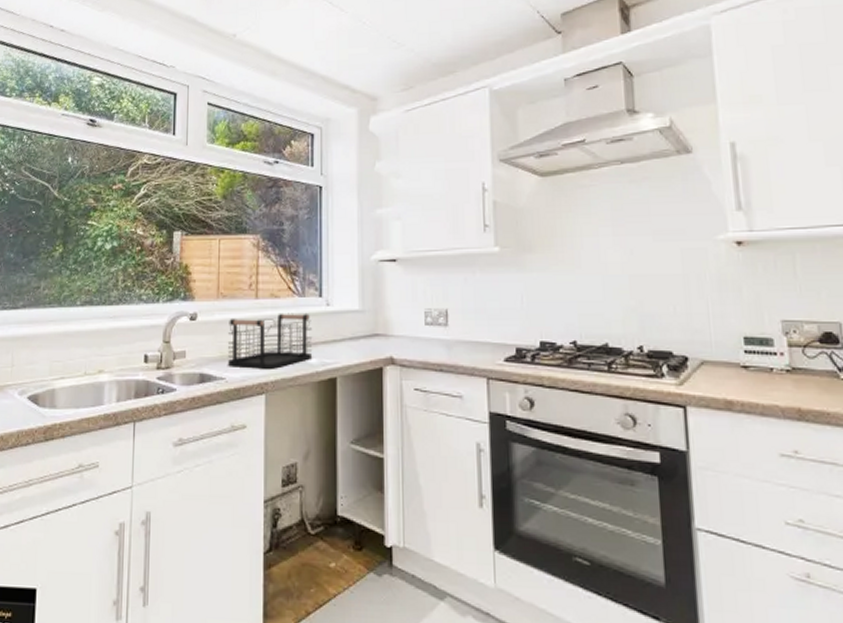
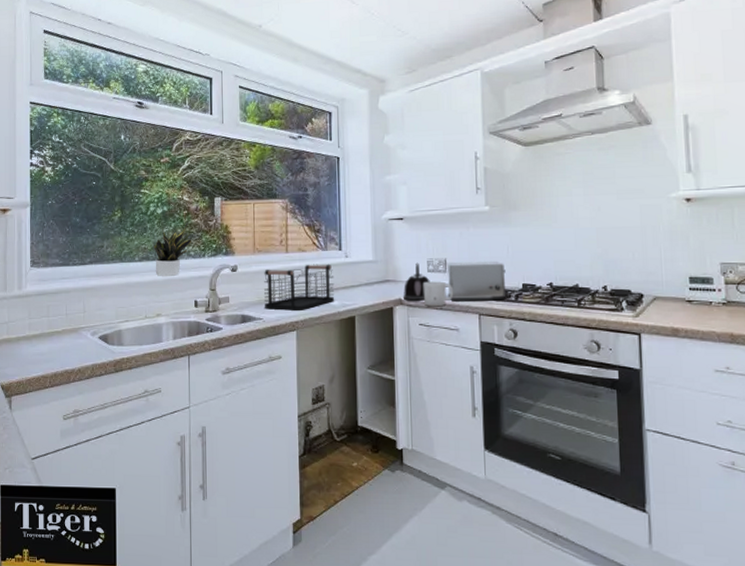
potted plant: none [99,257,145,324] -> present [154,220,192,276]
kettle: none [396,313,428,362] -> present [403,262,430,302]
mug: none [419,336,457,368] -> present [423,281,454,307]
toaster: none [449,312,520,364] -> present [447,260,506,303]

